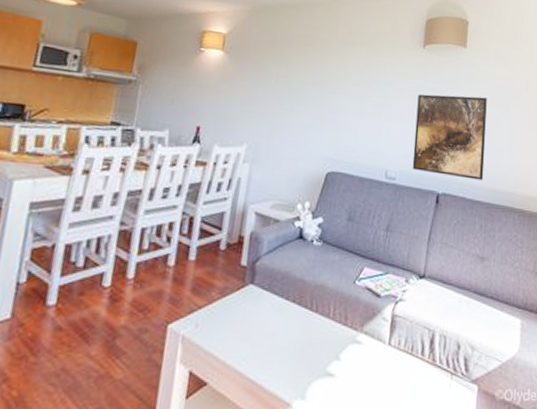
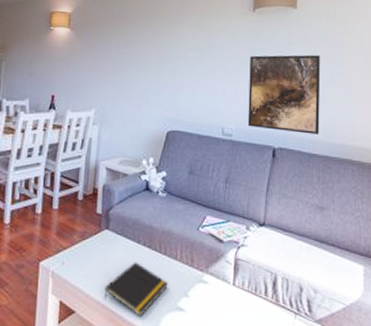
notepad: none [243,322,318,385] -> present [104,262,168,316]

